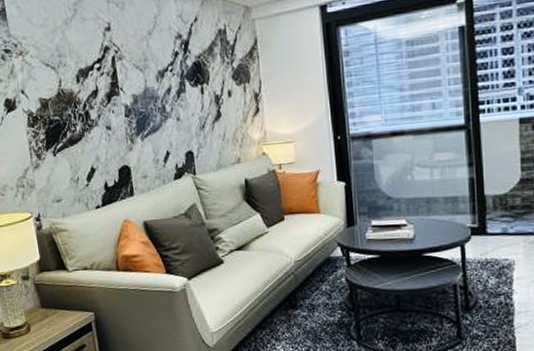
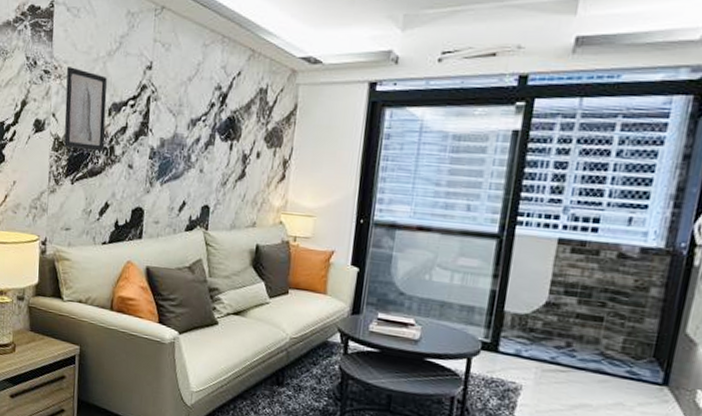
wall art: none [26,41,80,121] -> present [64,67,107,151]

